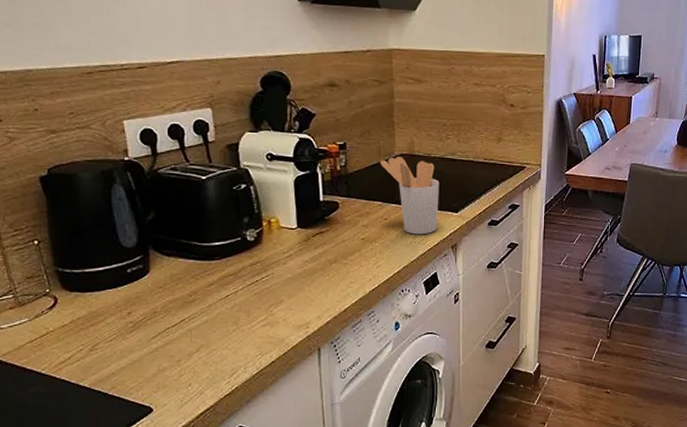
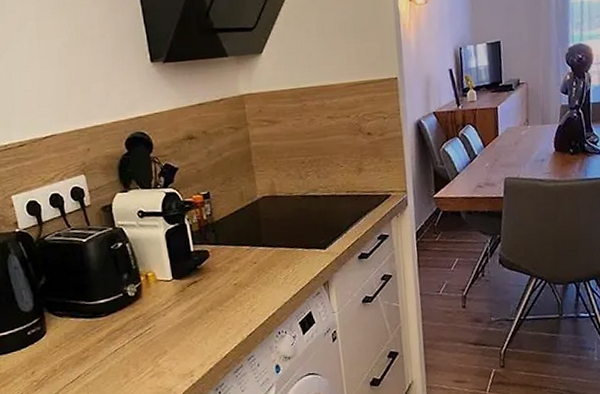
utensil holder: present [380,157,439,235] -> none [244,199,307,276]

